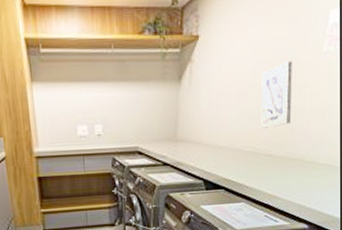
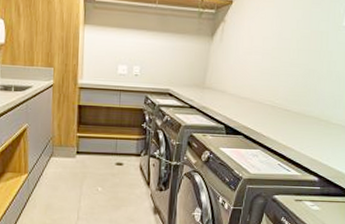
wall art: present [261,61,292,128] -> none [282,30,314,86]

